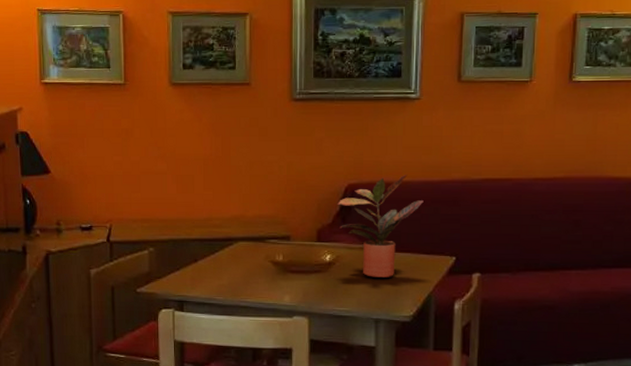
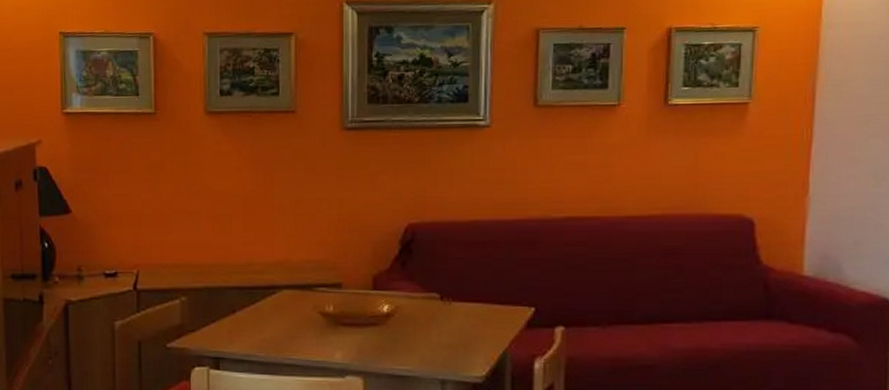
potted plant: present [337,175,424,278] -> none [396,213,496,332]

